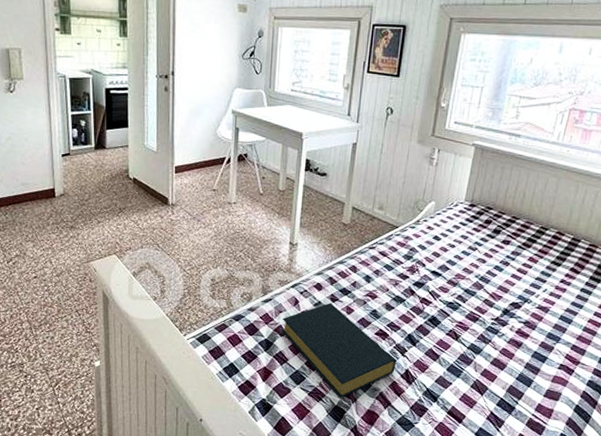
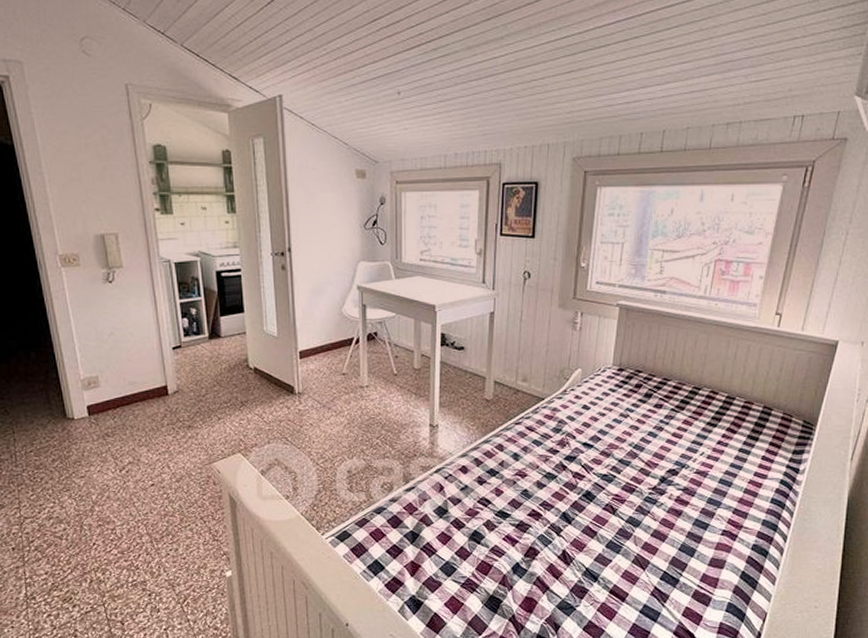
hardback book: present [281,302,397,399] -> none [427,486,553,588]

